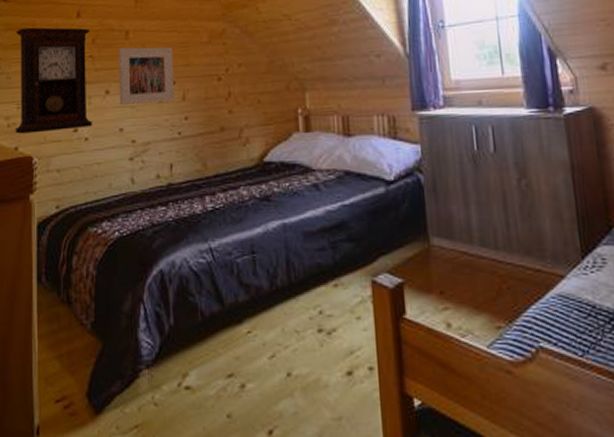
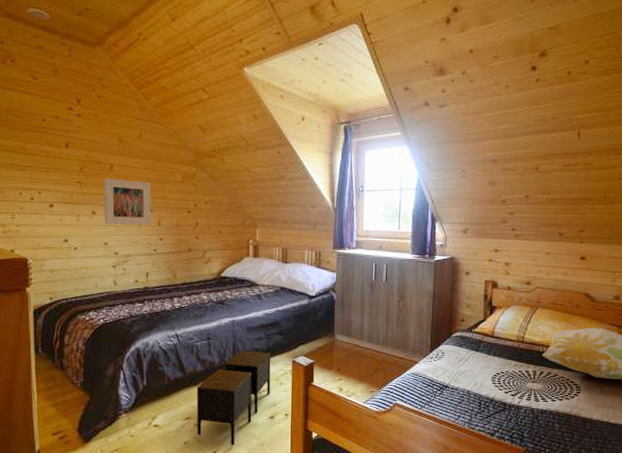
pendulum clock: present [15,27,93,134] -> none [7,151,81,240]
nightstand: none [239,267,344,420] -> present [196,350,271,445]

